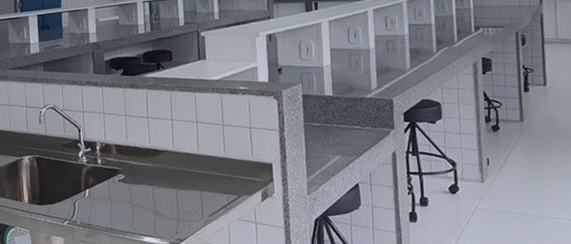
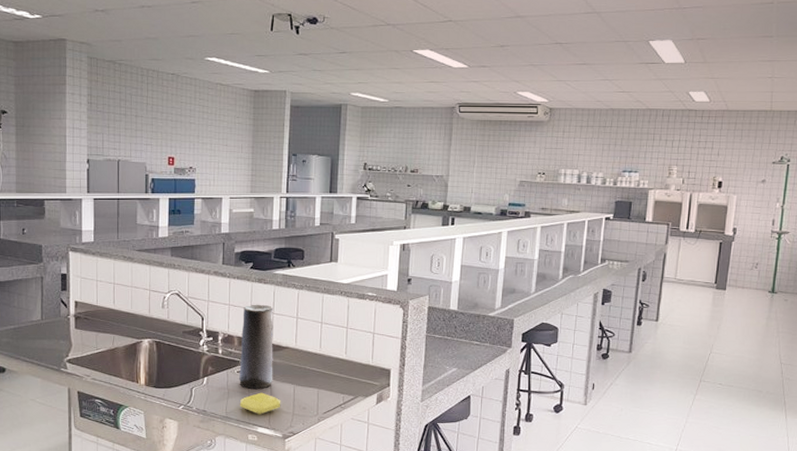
paper towel roll: none [118,109,155,198] -> present [239,304,273,390]
soap bar: none [123,200,165,223] -> present [239,392,281,415]

